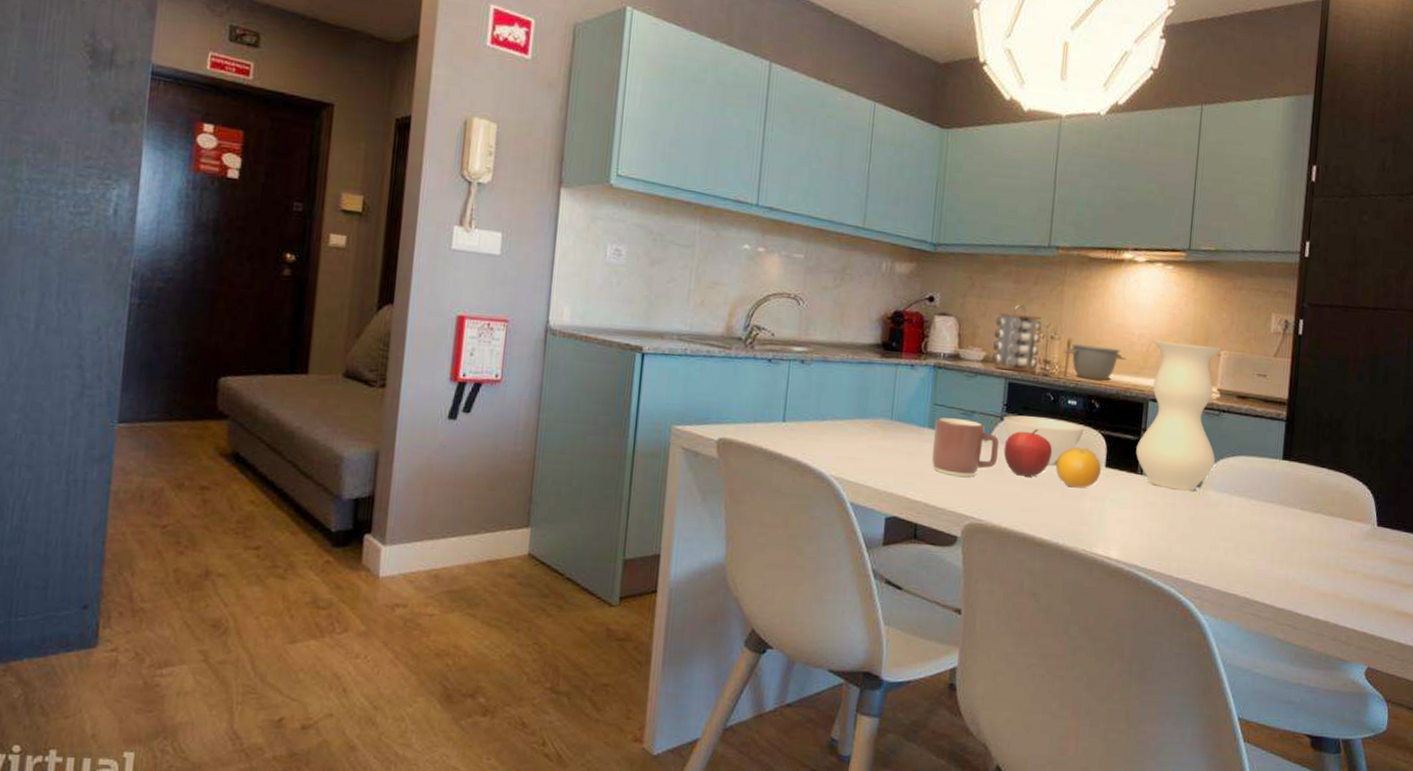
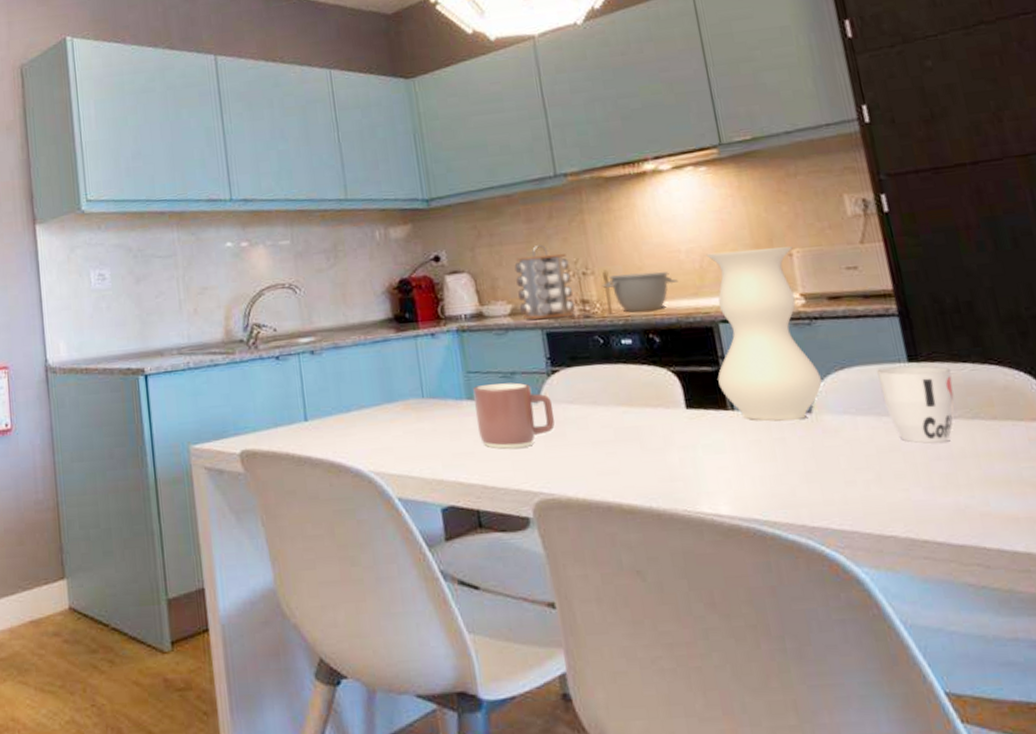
bowl: present [1003,415,1085,466] -> none [549,365,650,419]
fruit: present [1003,428,1053,477] -> none [558,378,618,436]
fruit: present [1056,447,1101,488] -> none [625,390,683,439]
cup: none [1256,461,1312,529] -> present [877,366,955,445]

